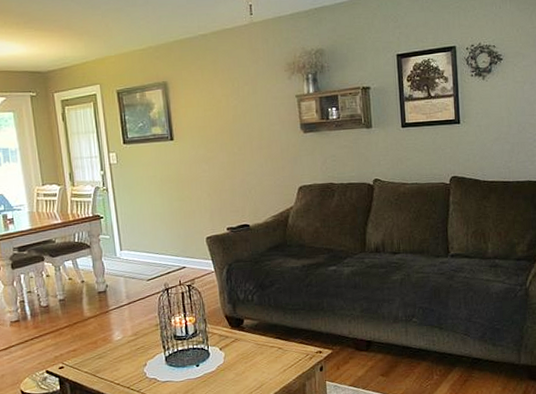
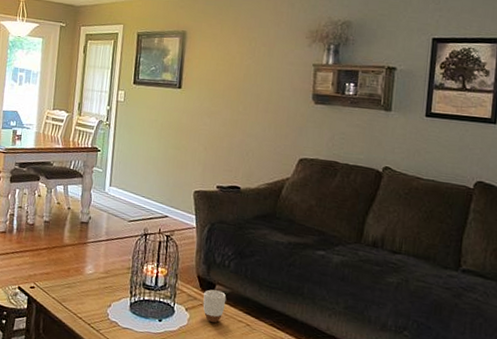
mug: none [234,324,256,355] -> present [203,289,227,323]

